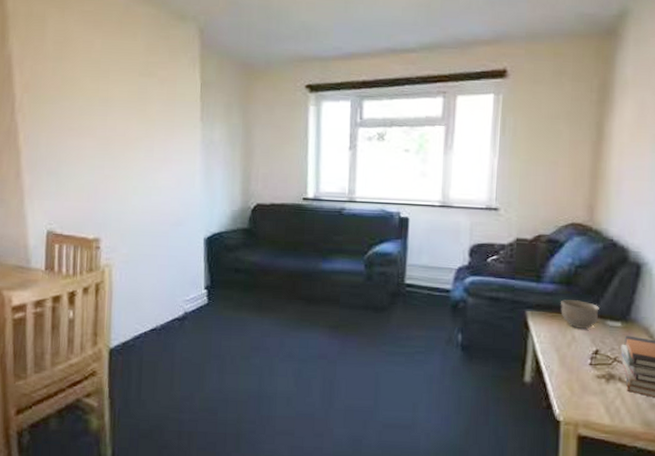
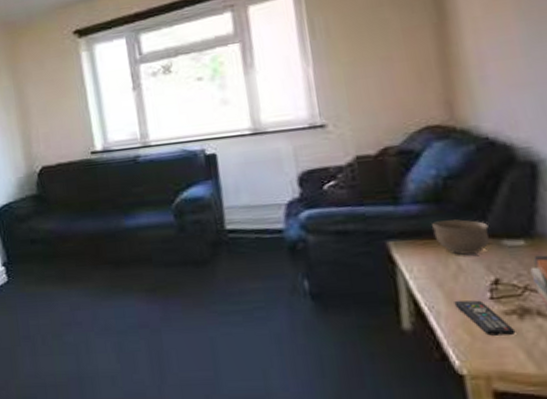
remote control: none [564,363,602,395] -> present [454,300,516,337]

